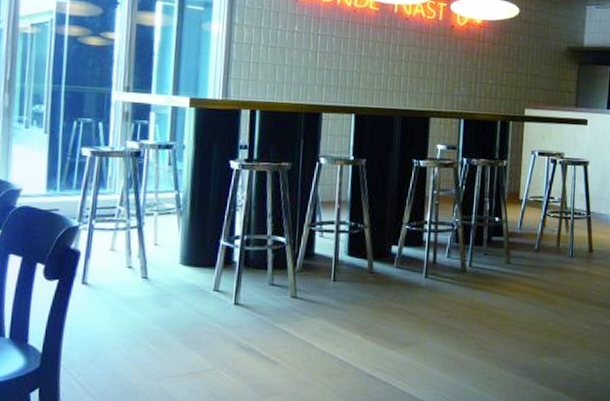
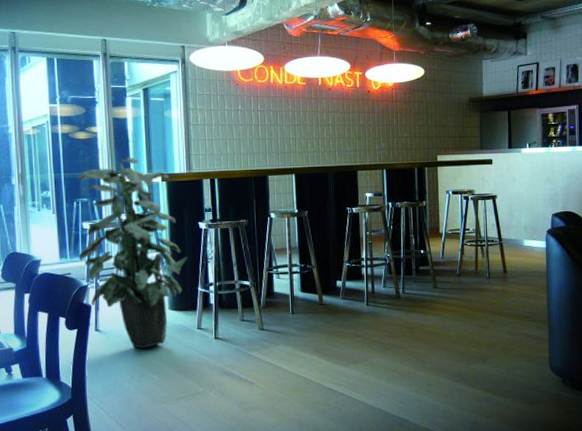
indoor plant: none [71,73,212,310] -> present [77,157,188,349]

